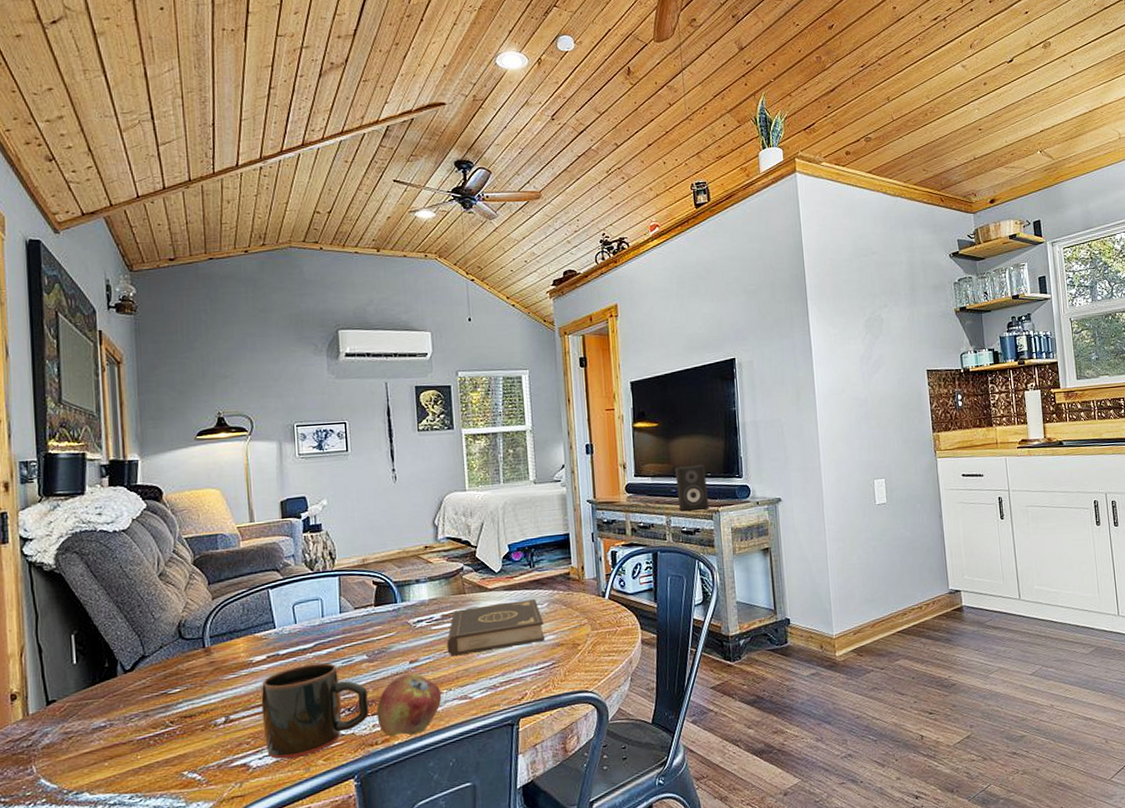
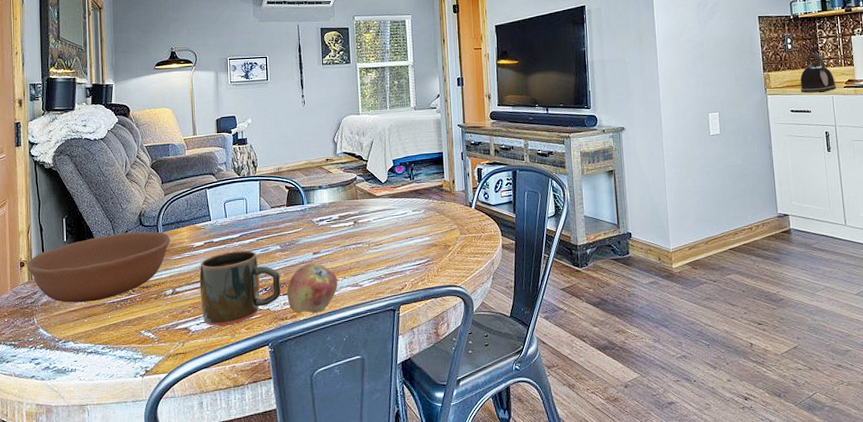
bowl: none [20,645,221,743] -> present [26,231,170,303]
book: present [446,599,546,656] -> none [342,206,422,251]
speaker: present [675,464,709,512] -> none [532,96,562,137]
kettle: none [972,410,1009,456] -> present [800,53,836,93]

